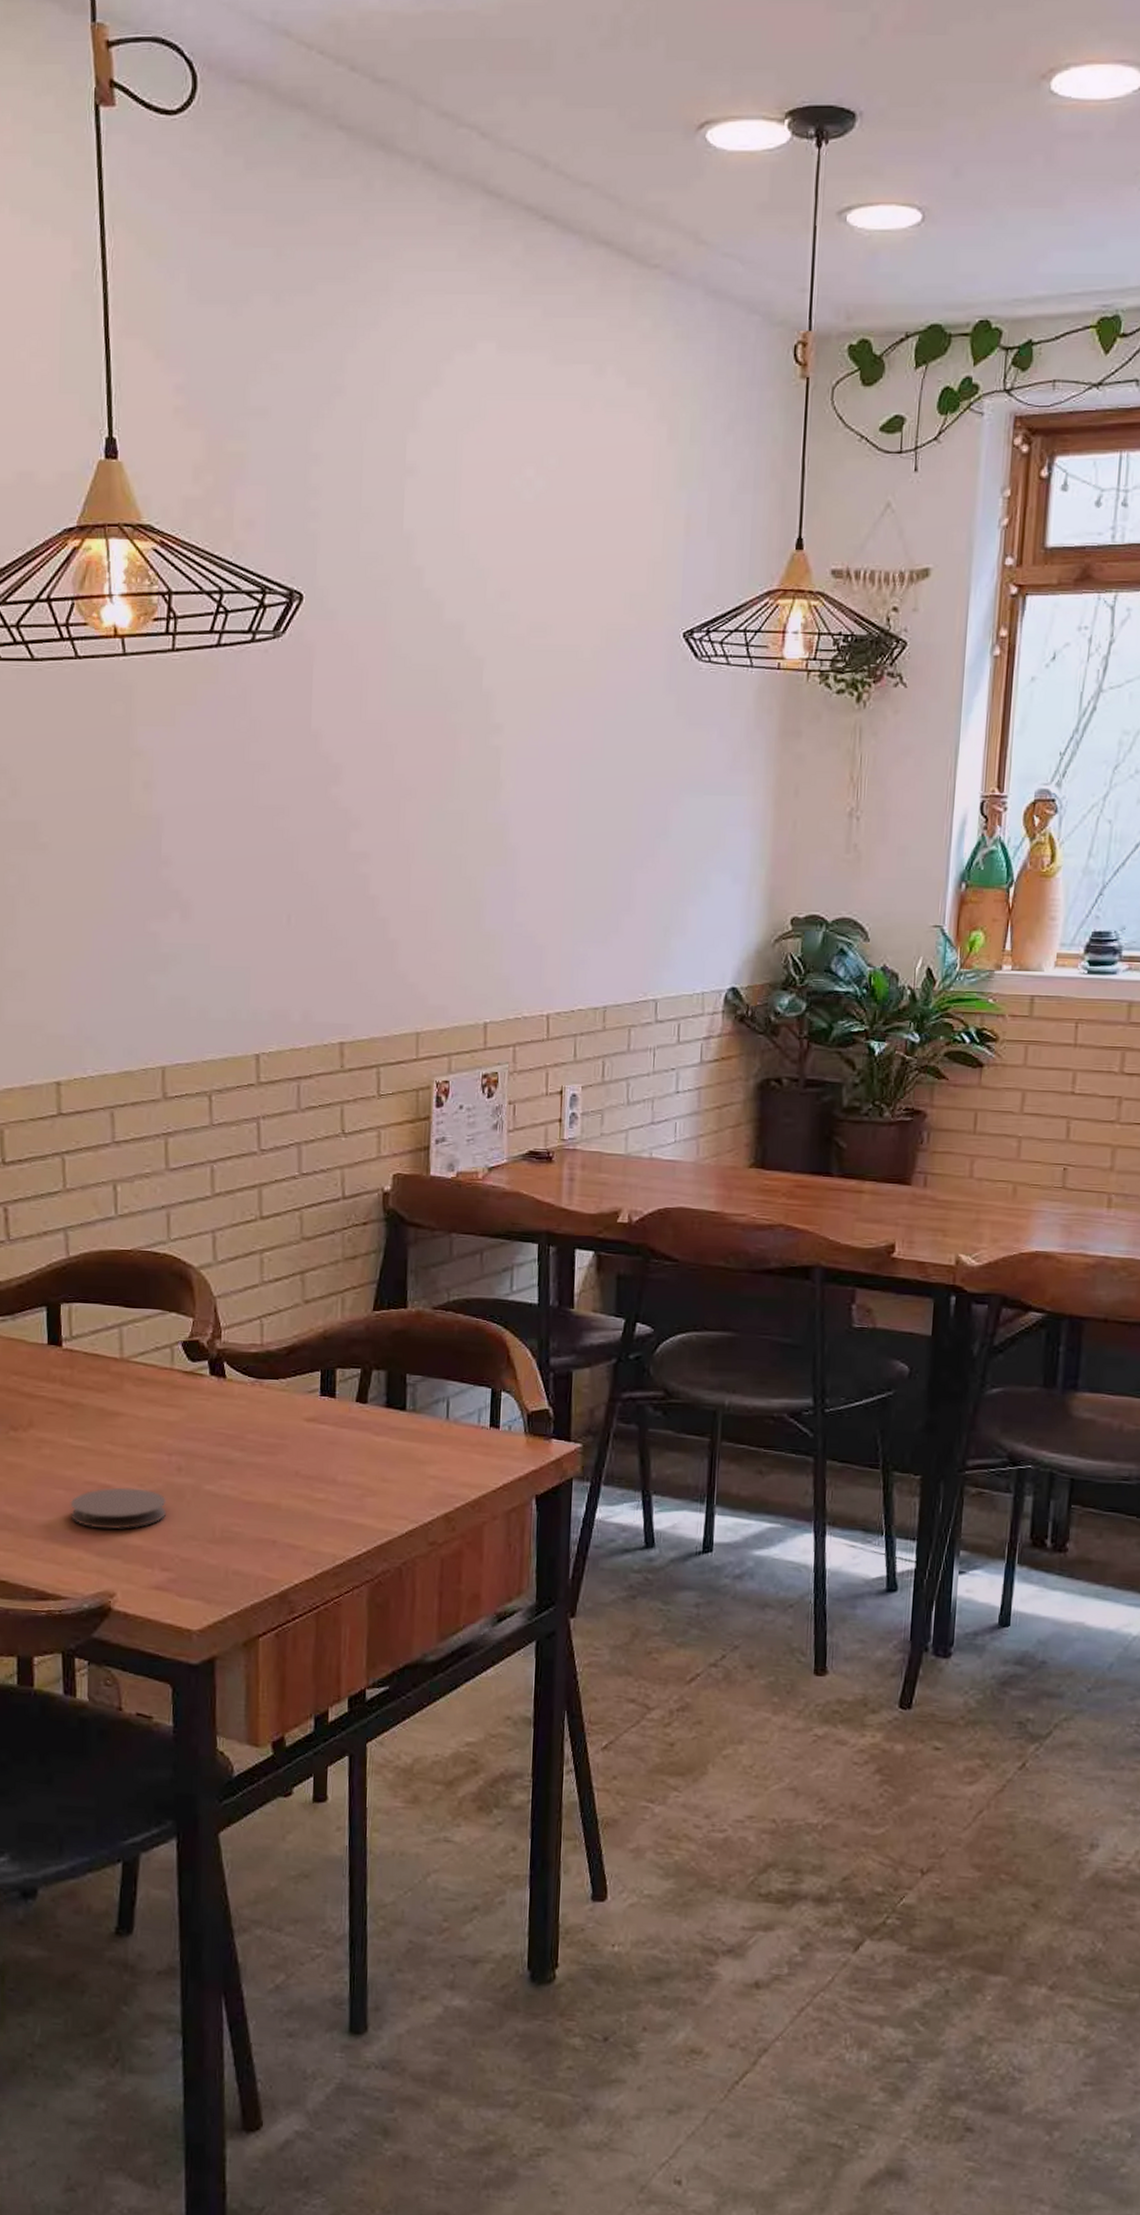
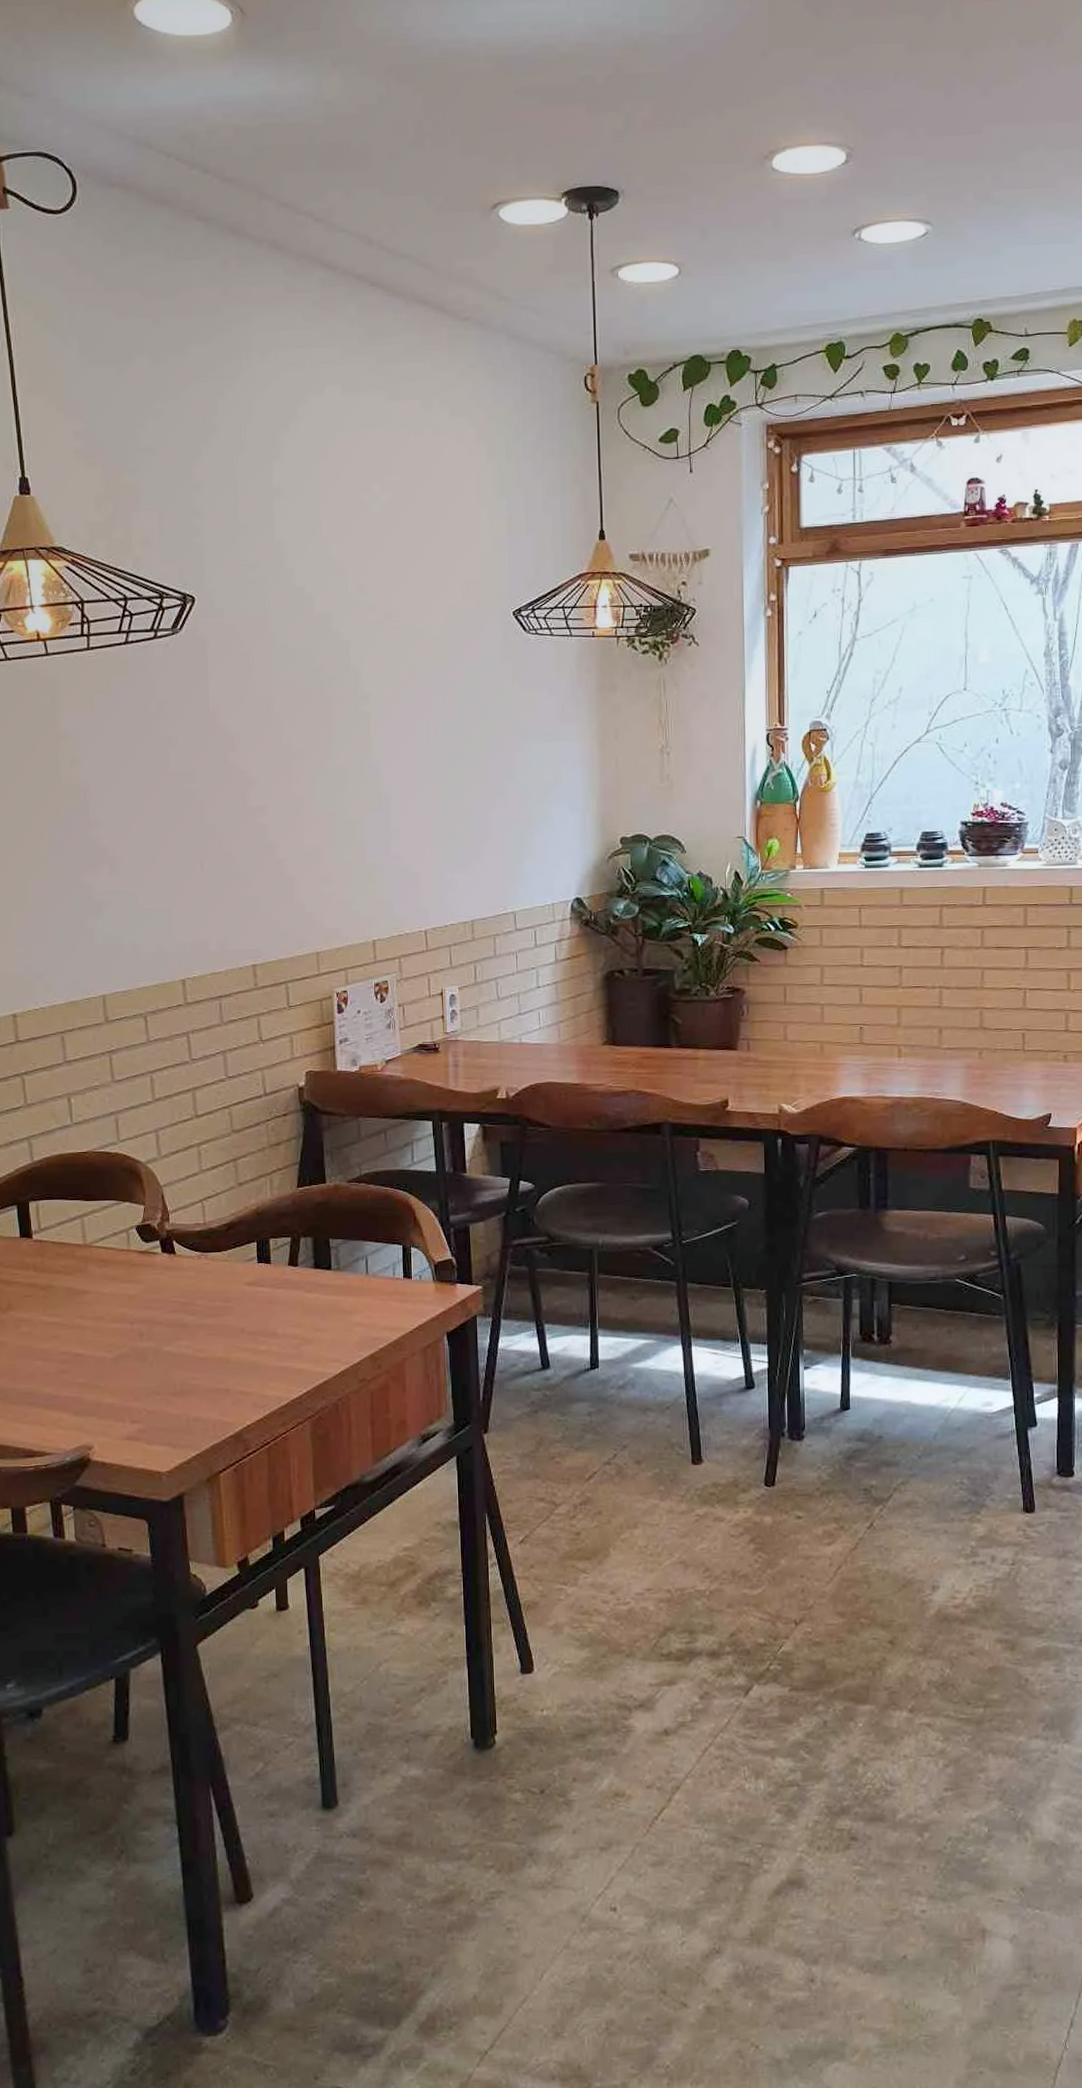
coaster: present [70,1487,167,1529] -> none [48,1354,133,1391]

